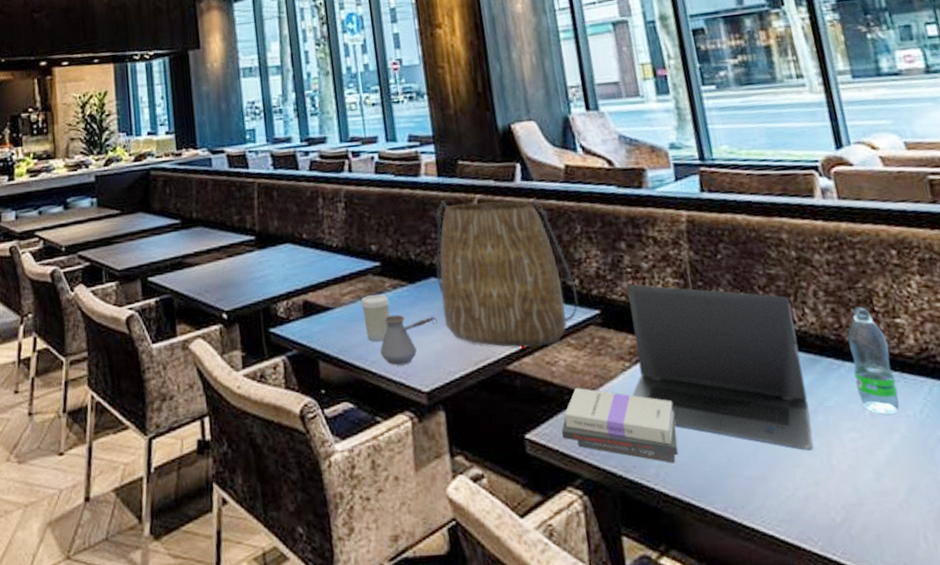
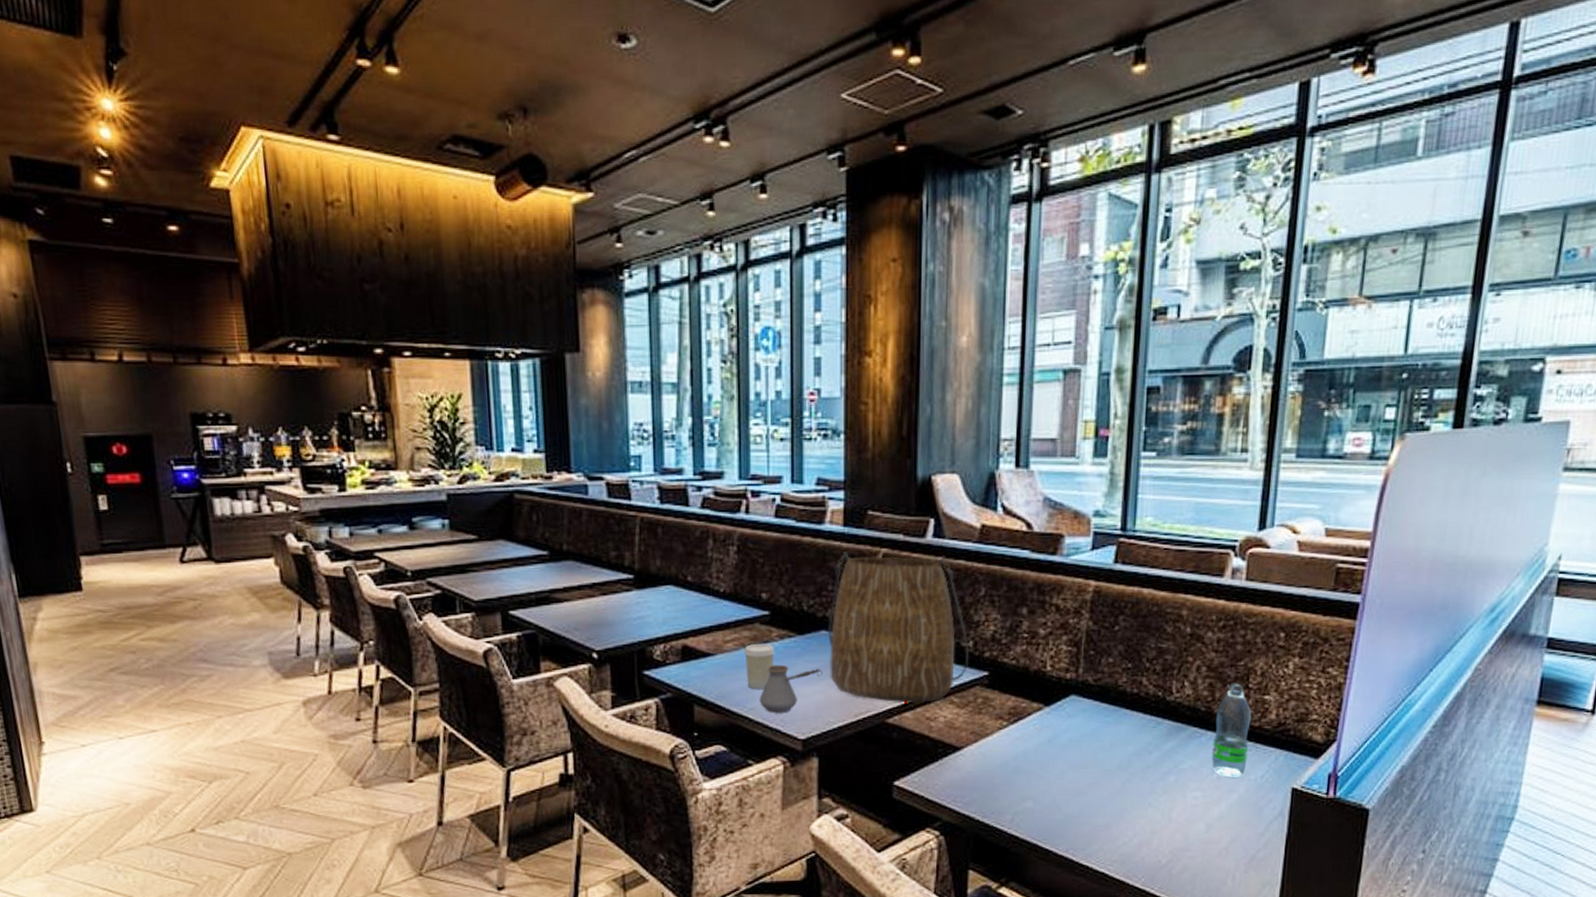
books: present [561,388,678,464] -> none [929,743,1041,811]
laptop computer: present [627,284,814,451] -> none [1003,650,1173,805]

